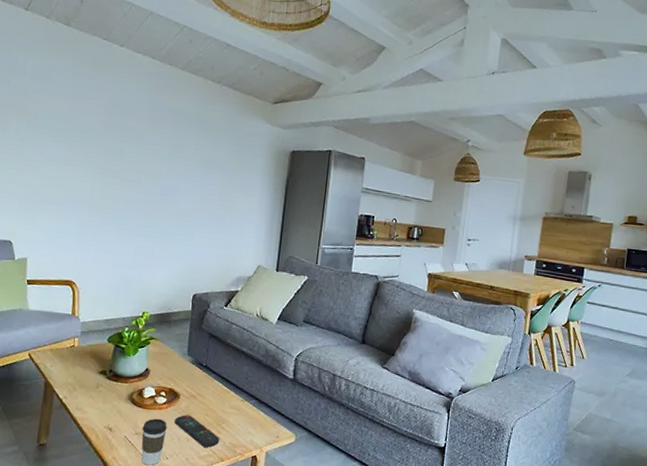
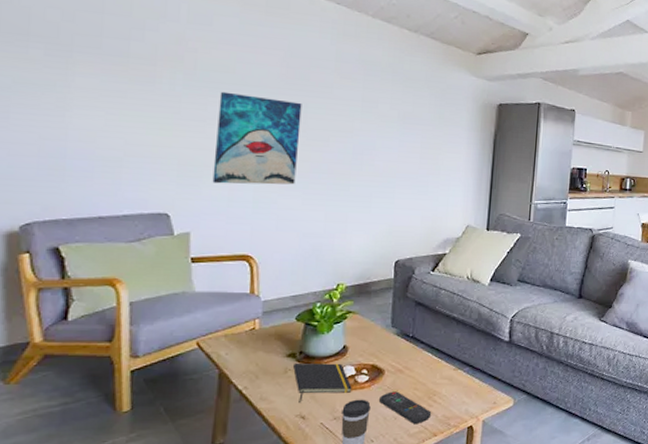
wall art: none [46,136,120,221] -> present [212,91,302,185]
notepad: none [104,379,152,417] -> present [293,362,352,404]

